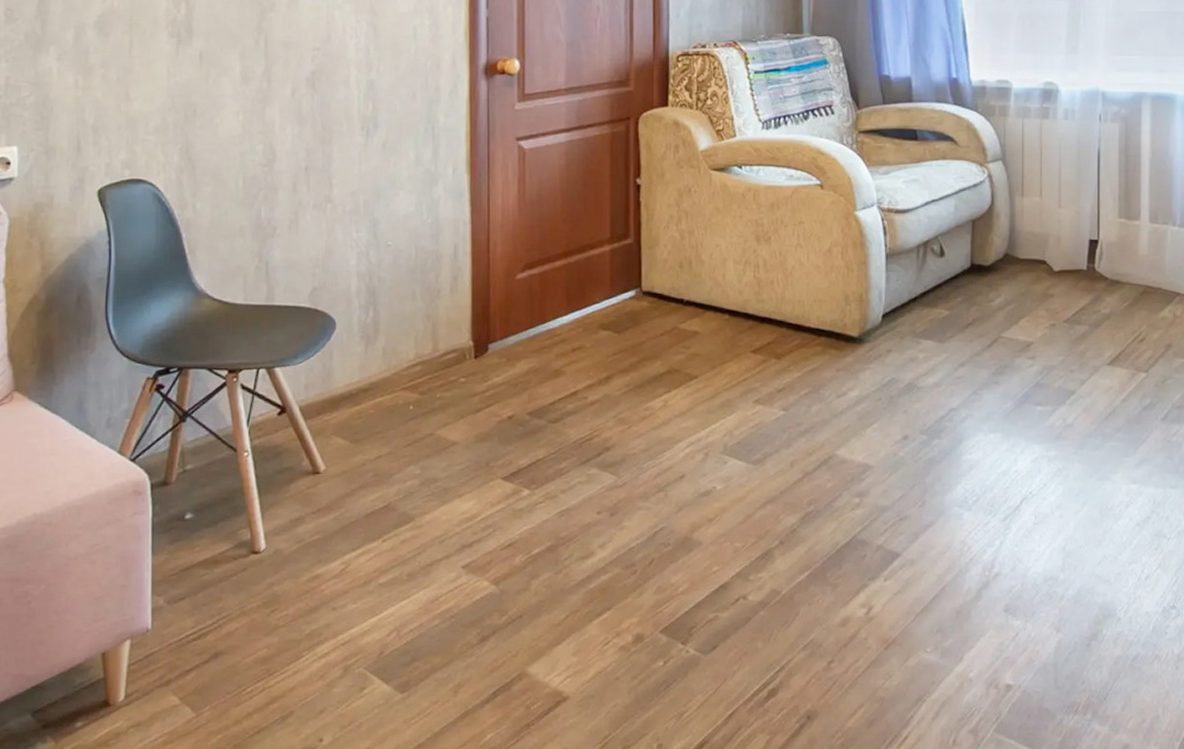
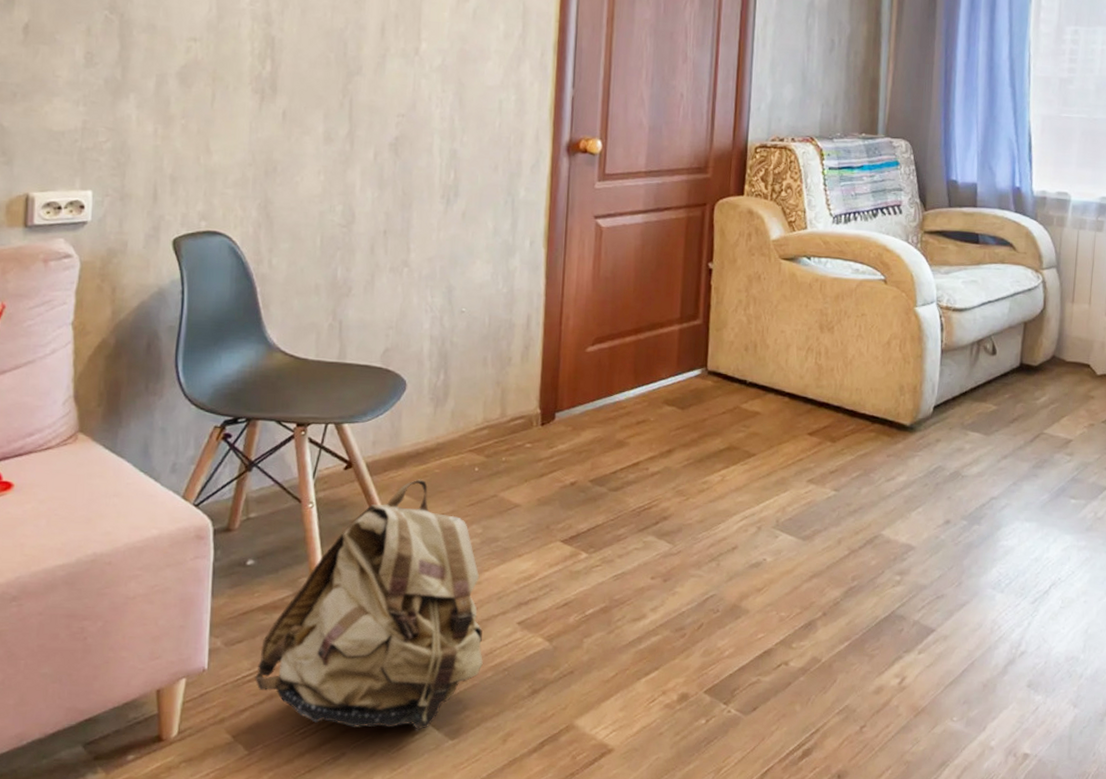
backpack: none [199,421,429,686] -> present [255,479,483,731]

